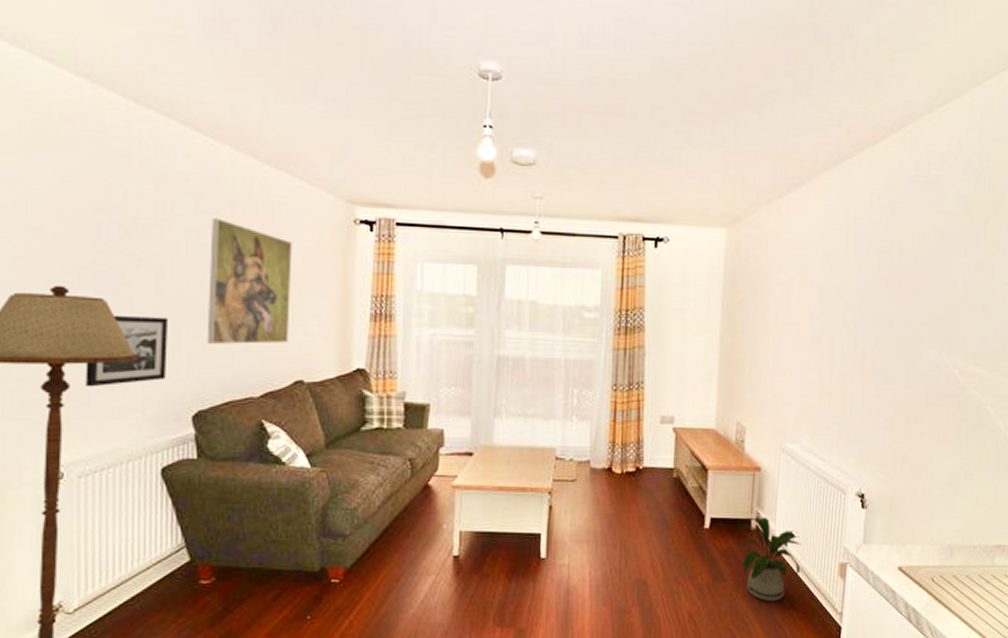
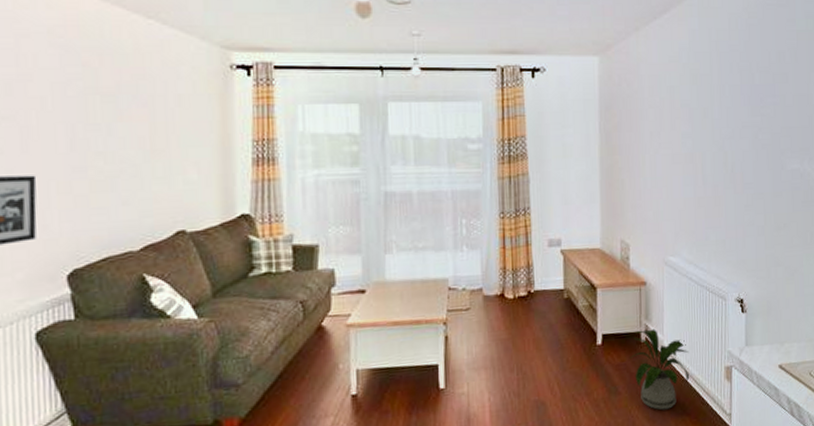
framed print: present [207,218,292,344] -> none [78,70,168,200]

